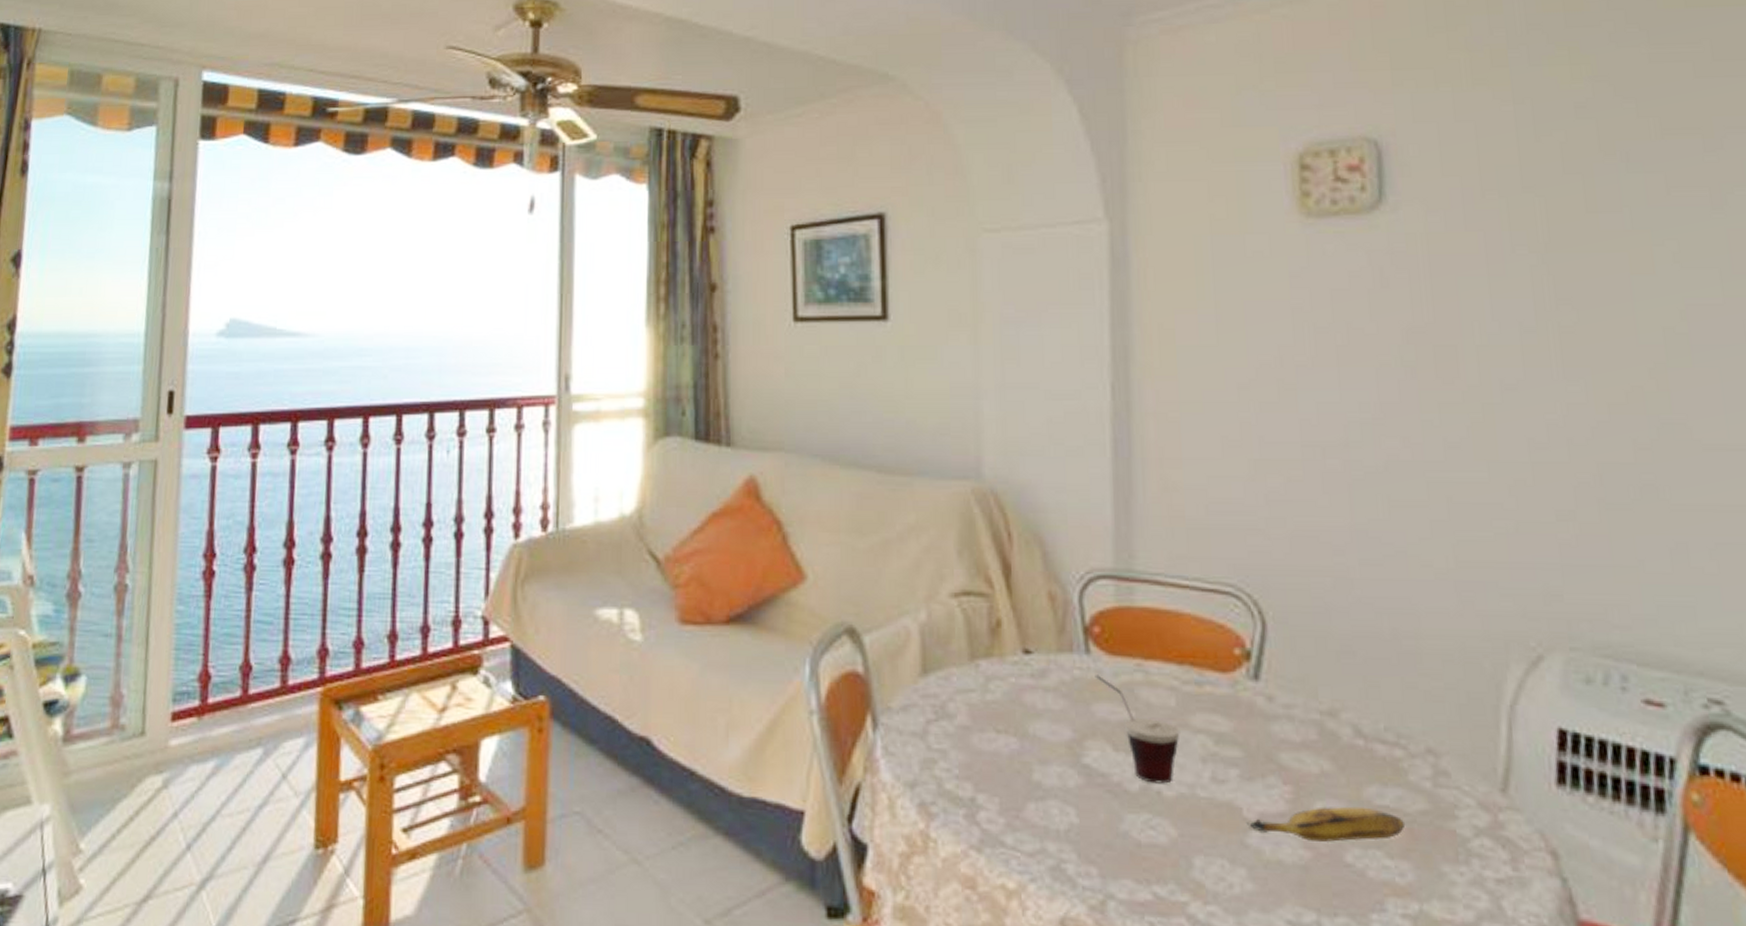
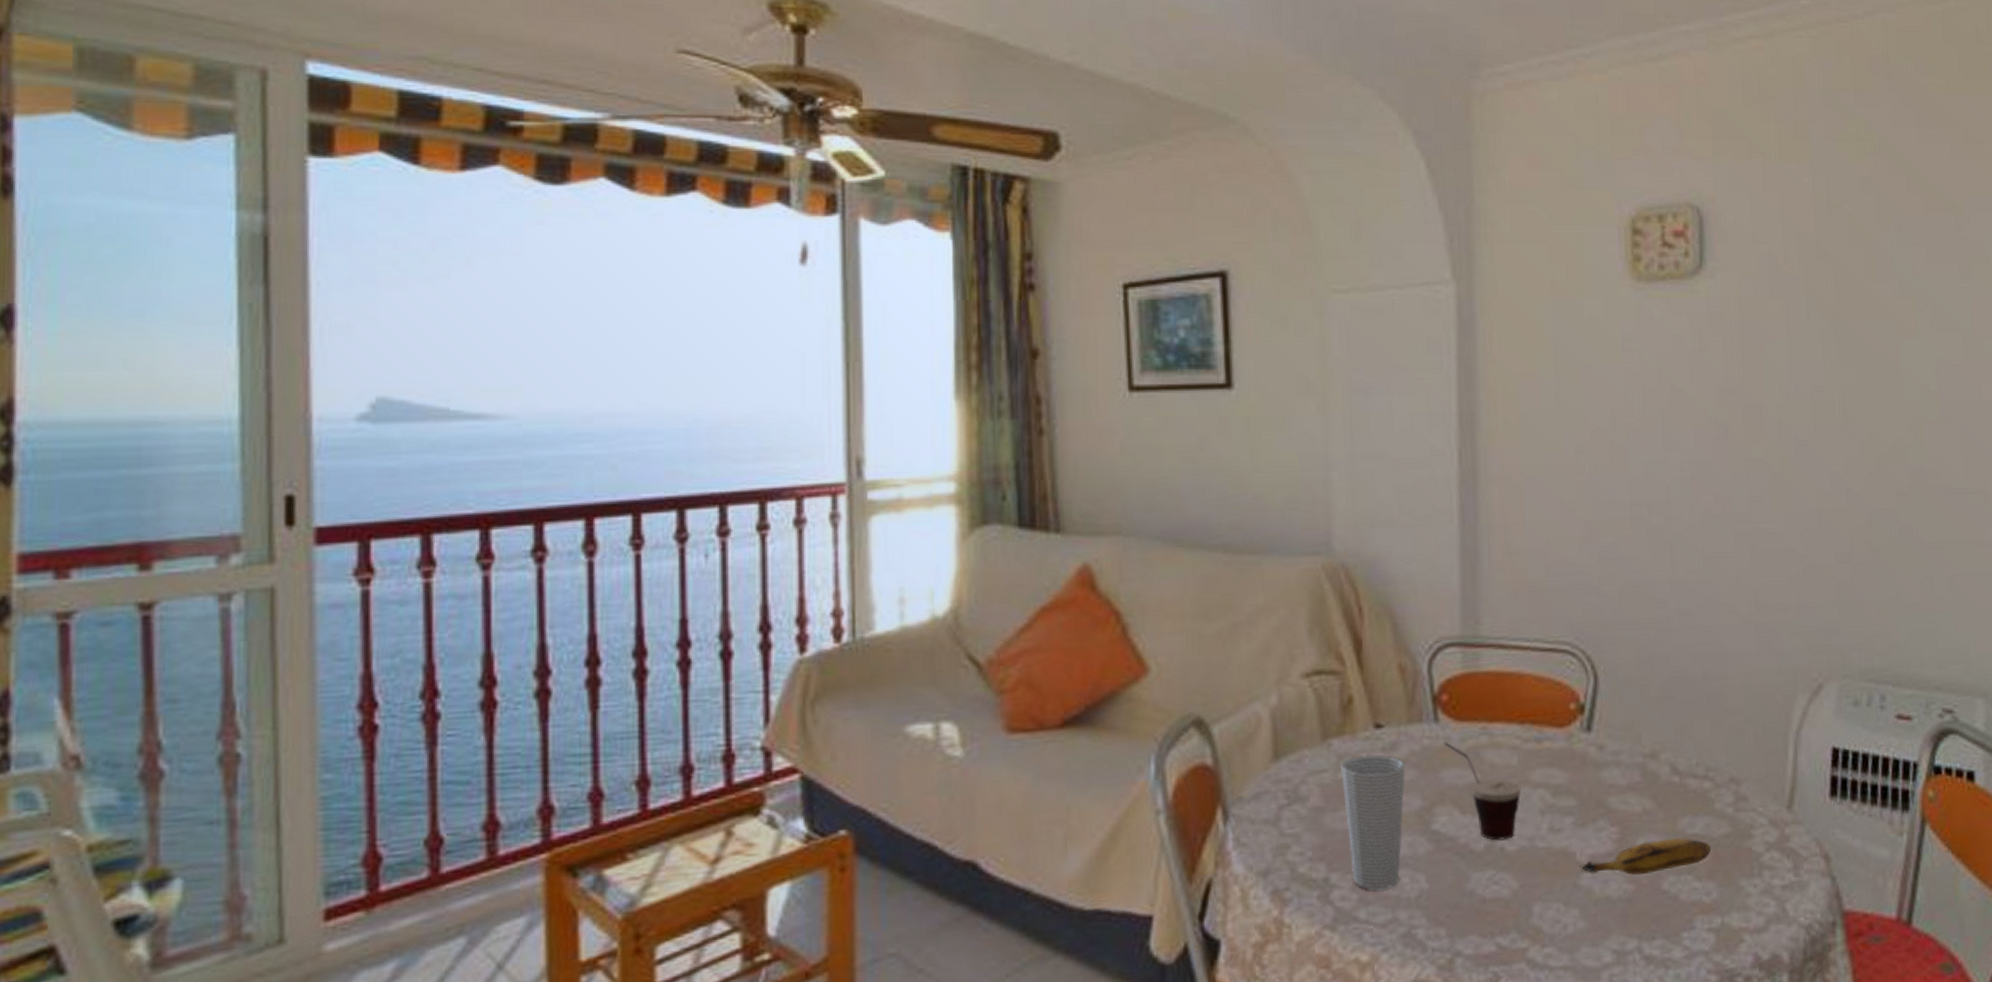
cup: none [989,679,1055,818] -> present [1341,754,1406,891]

